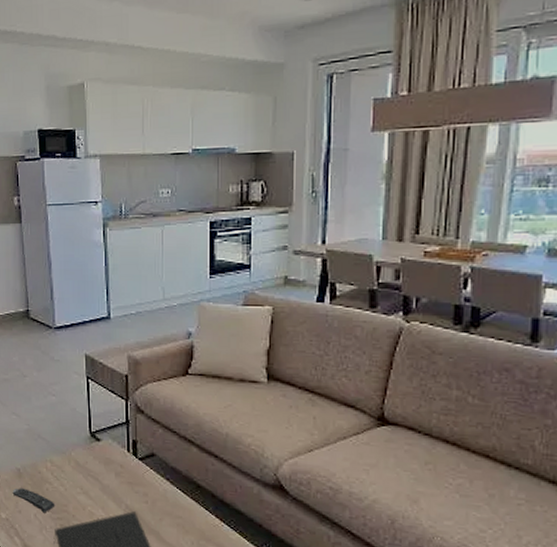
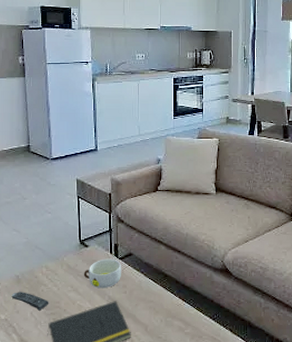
bowl: none [95,457,141,495] -> present [83,258,121,289]

